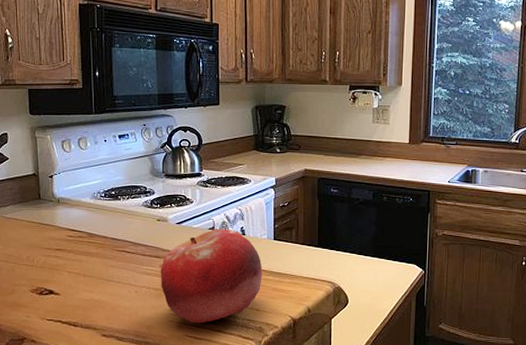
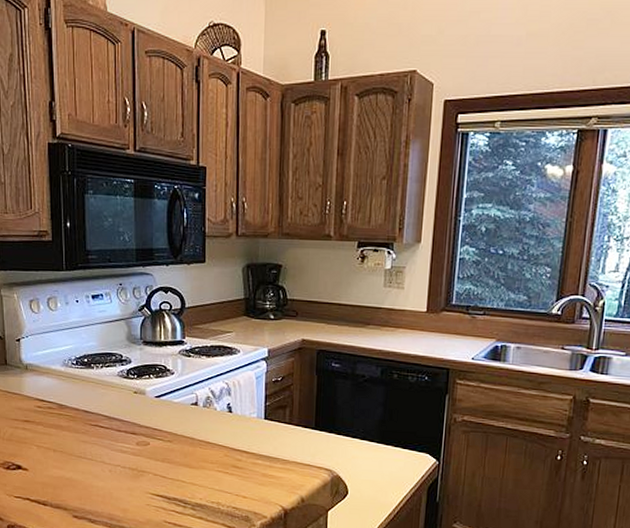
fruit: present [160,228,262,323] -> none [136,403,251,509]

